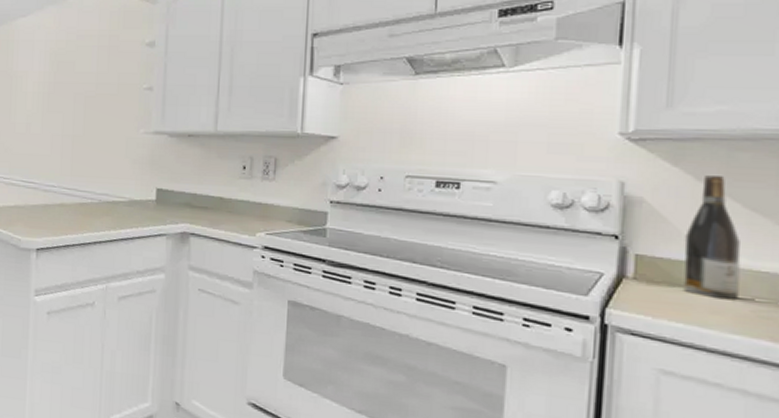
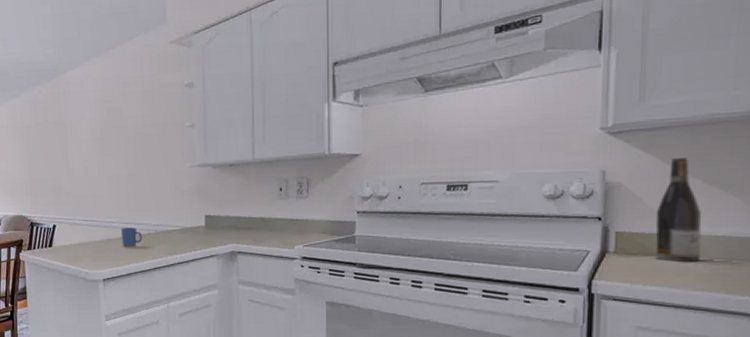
mug: none [61,193,85,217] -> present [121,227,143,248]

